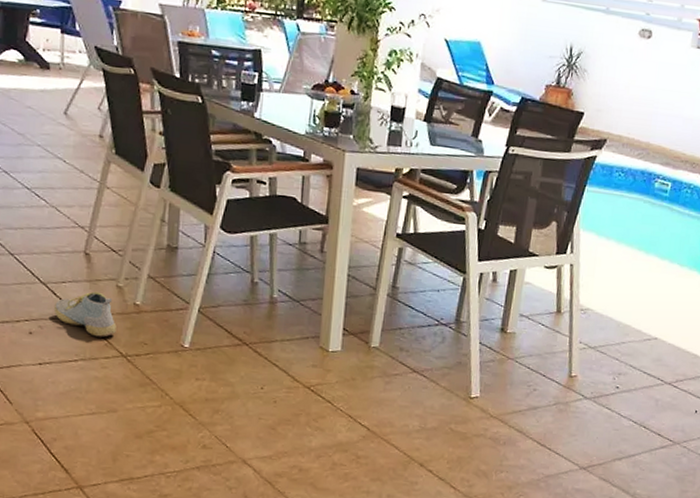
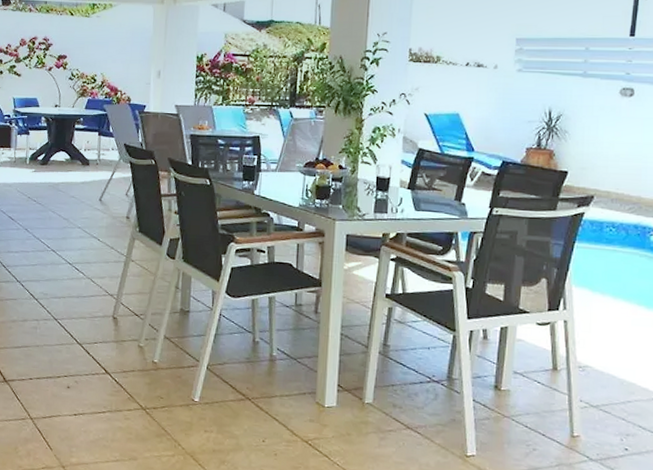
shoe: present [53,291,117,337] -> none [87,351,138,392]

